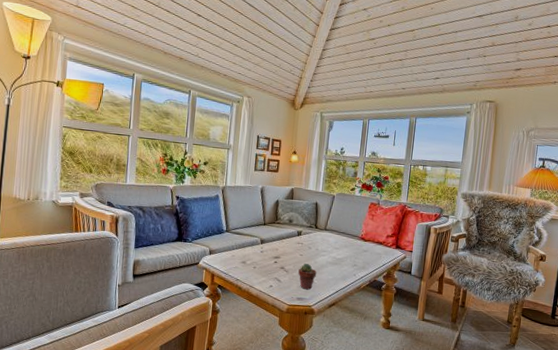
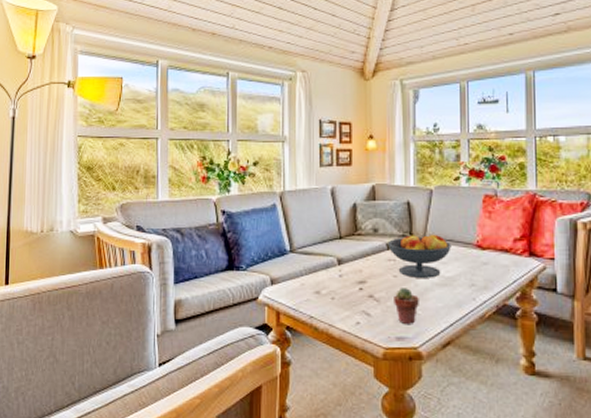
fruit bowl: none [298,225,343,258] -> present [387,233,451,278]

